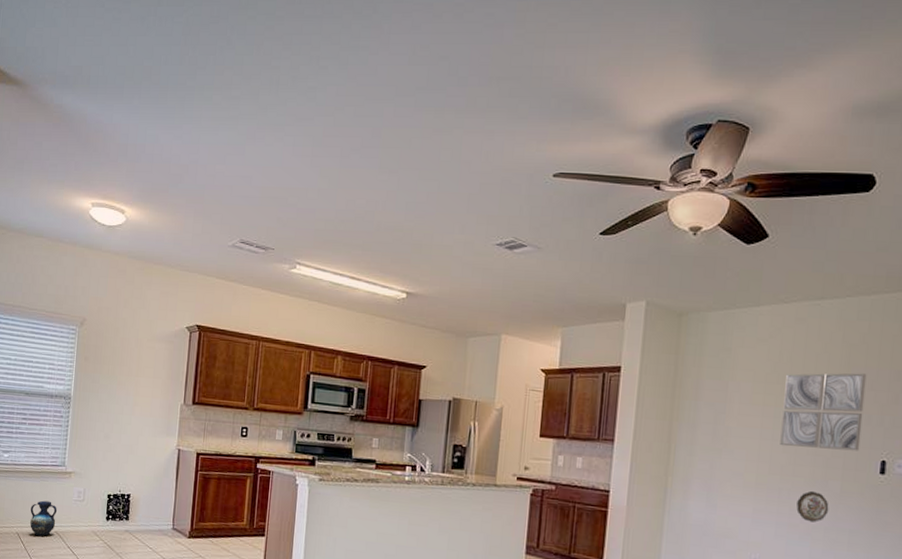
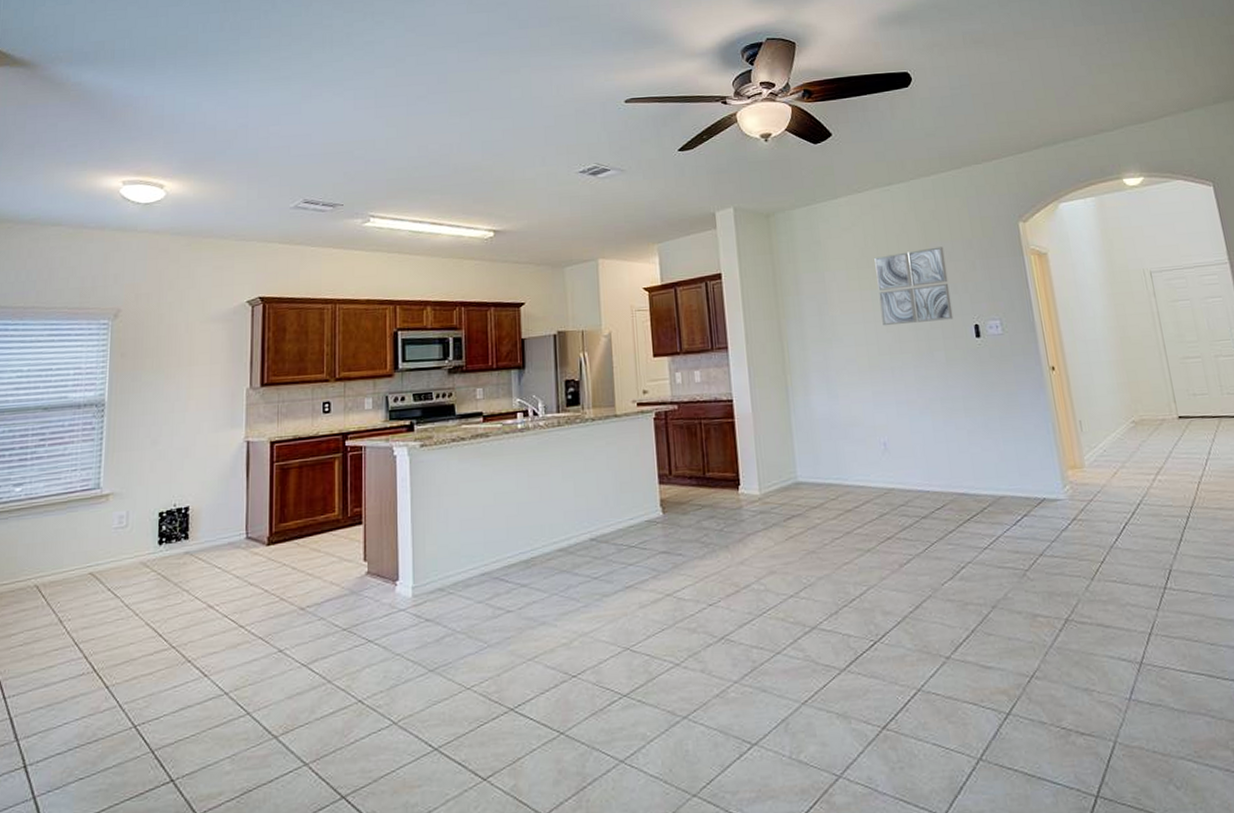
vase: present [30,500,57,536] -> none [54,536,91,583]
decorative plate: present [796,490,829,522] -> none [910,364,941,395]

